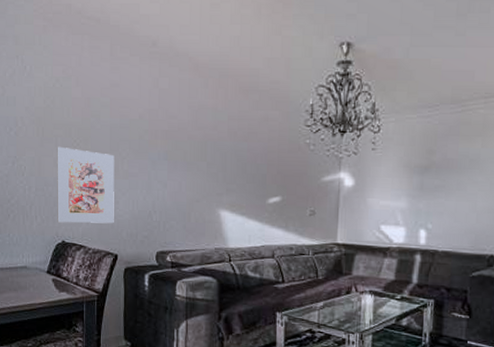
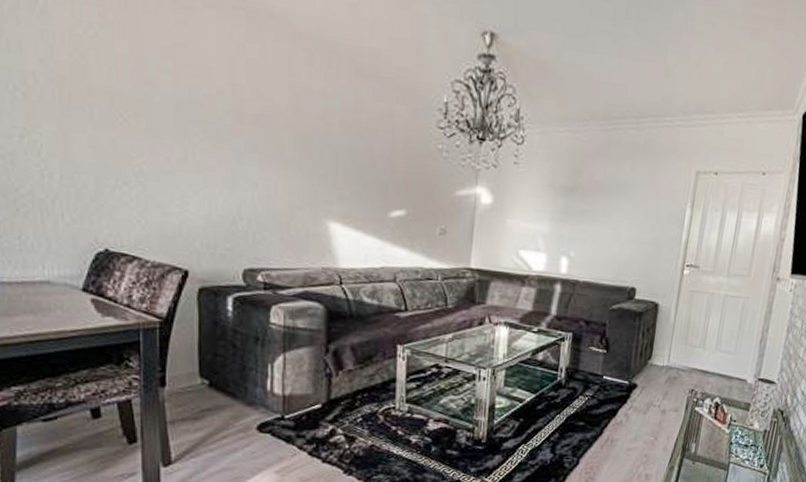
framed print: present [57,146,114,224] -> none [92,120,183,231]

